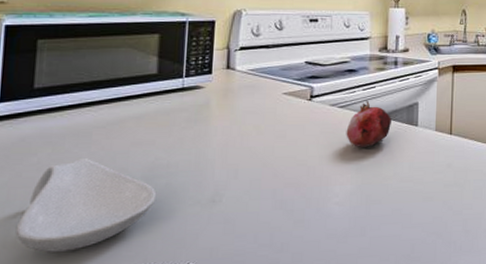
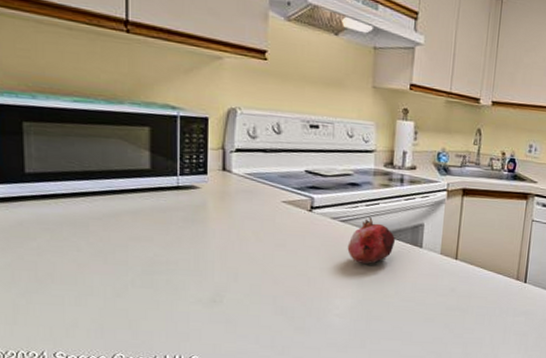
spoon rest: present [15,157,157,252] -> none [24,247,158,333]

